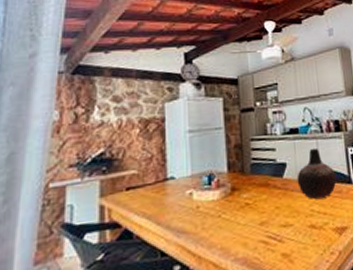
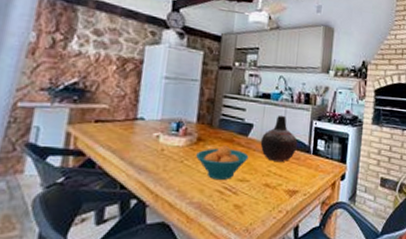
fruit bowl: none [233,190,288,230] -> present [196,145,249,181]

